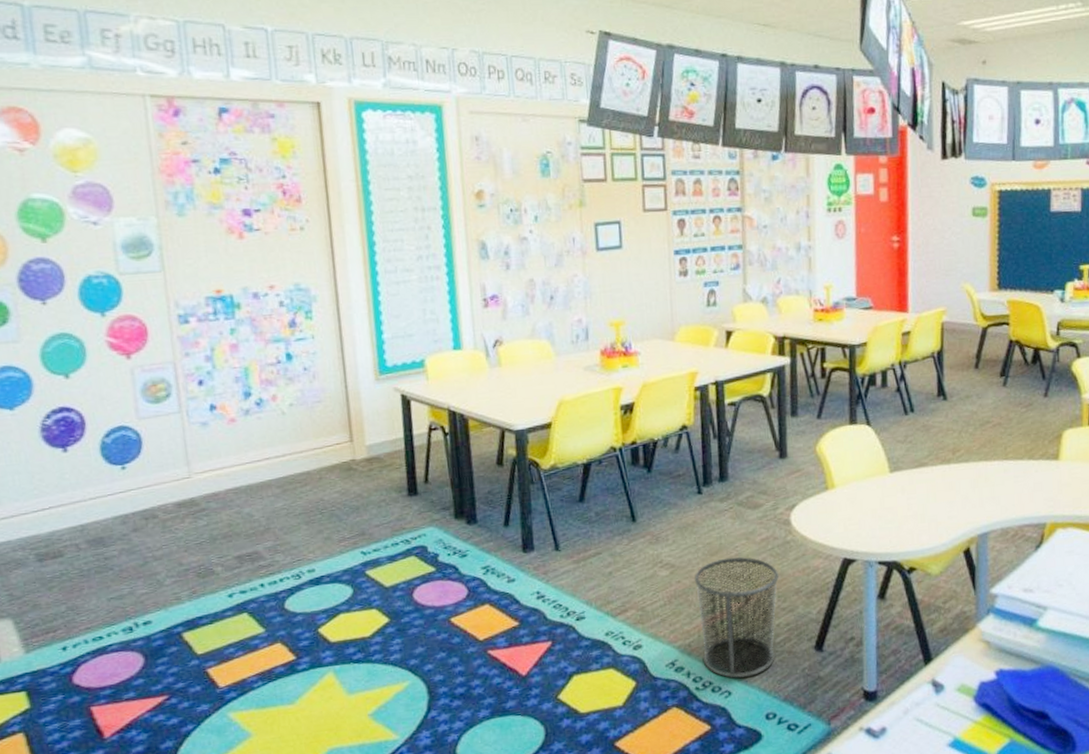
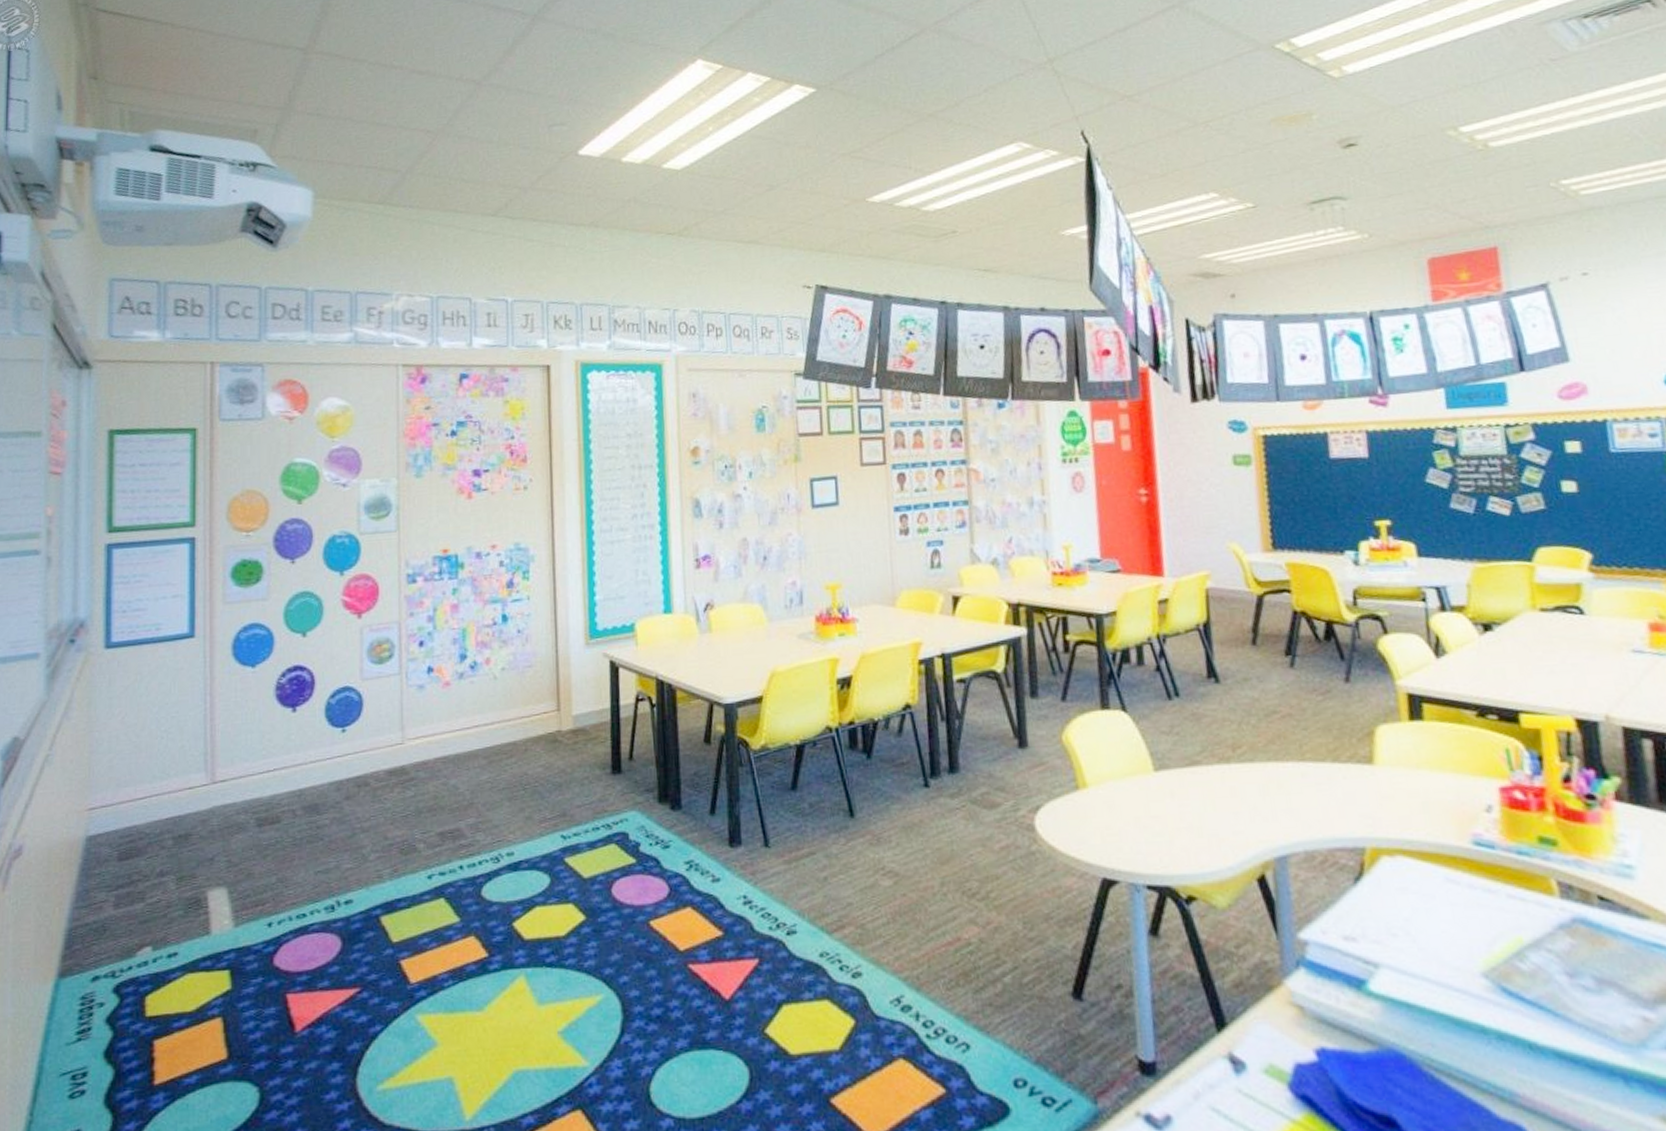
waste bin: present [694,557,779,678] -> none [921,868,1023,1027]

